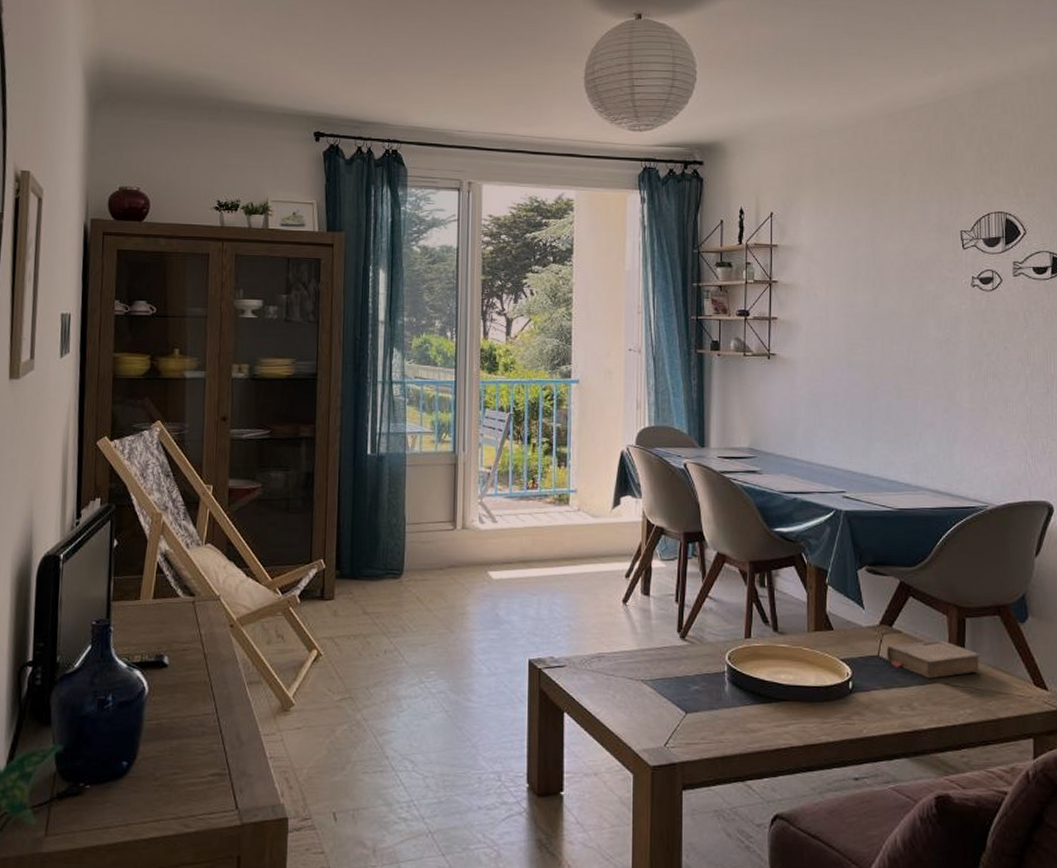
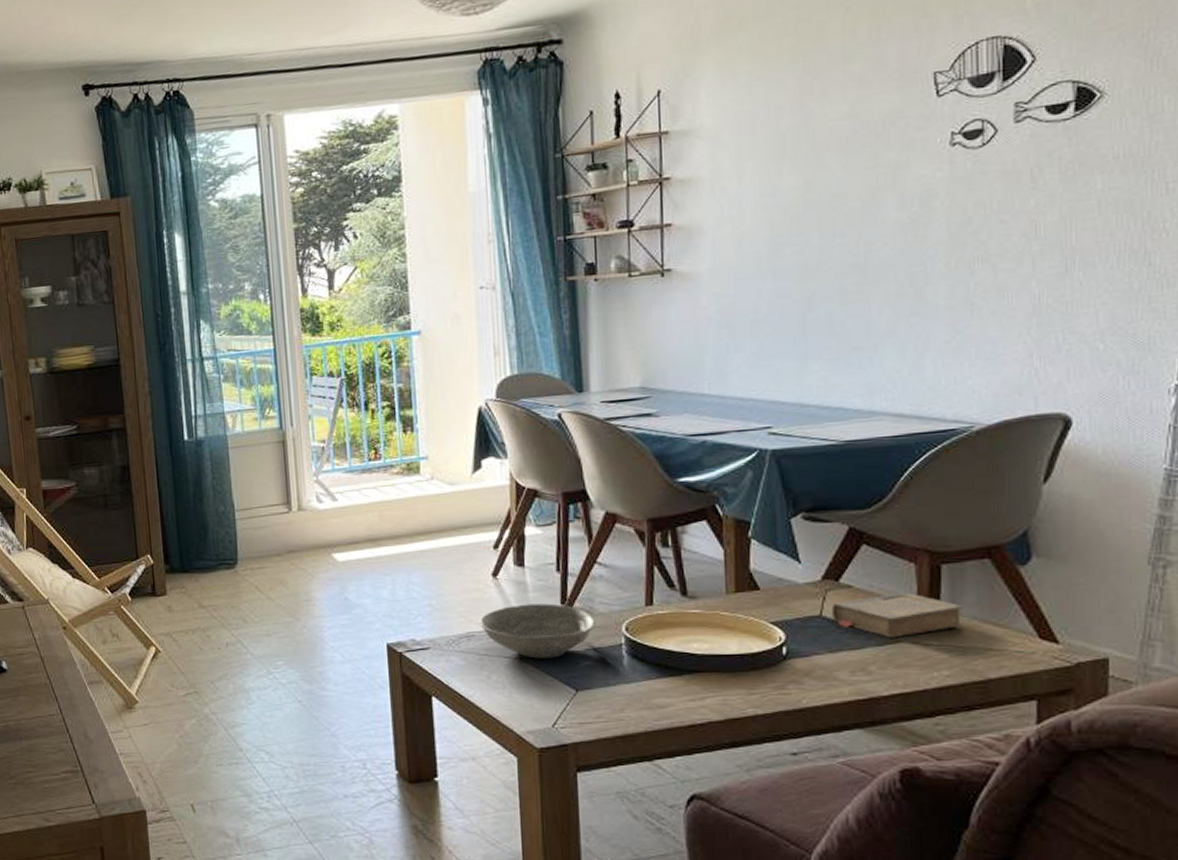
bowl: none [609,630,704,682] -> present [479,603,595,659]

